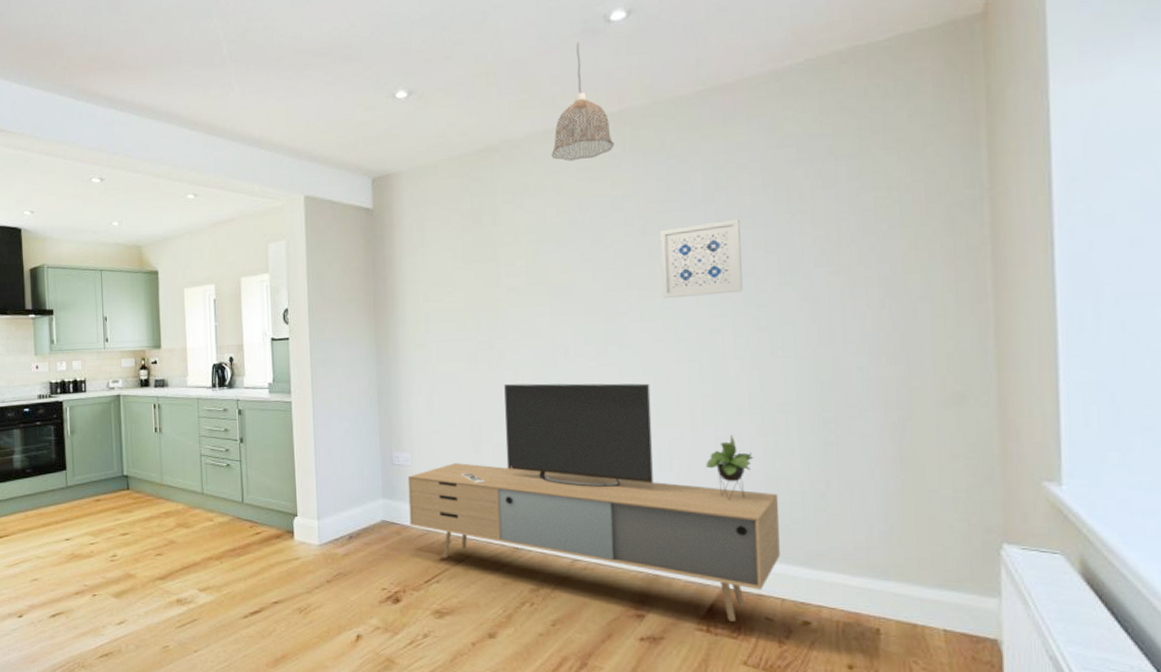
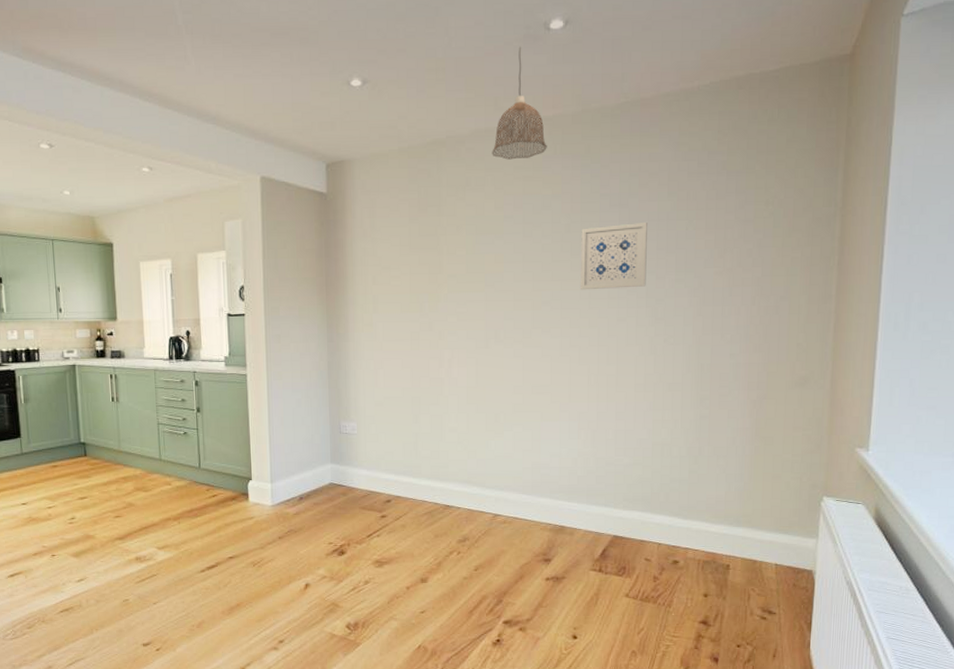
media console: present [407,383,780,622] -> none [354,361,662,562]

